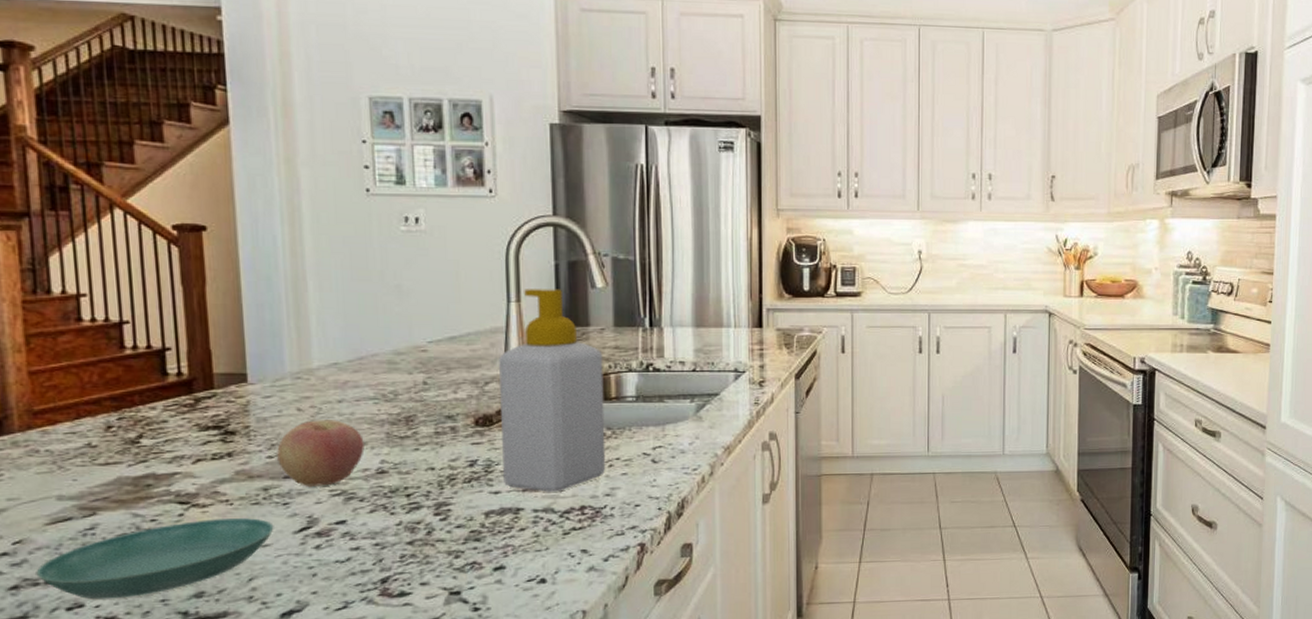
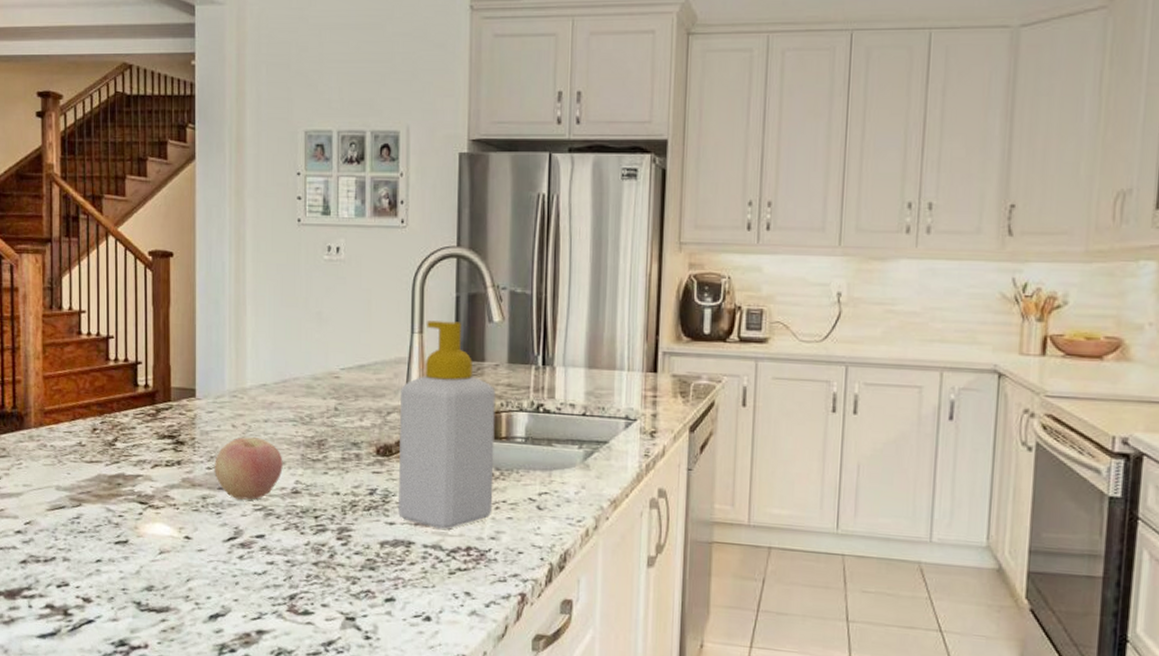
saucer: present [36,518,274,600] -> none [38,520,208,583]

